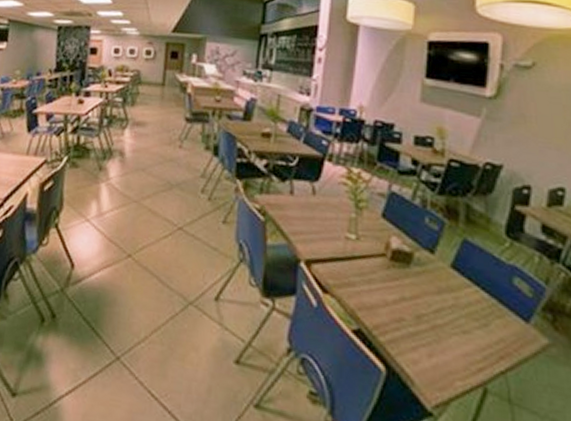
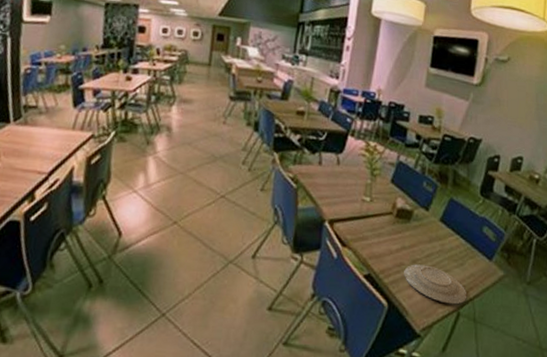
plate: none [405,320,497,378] -> present [404,264,468,305]

